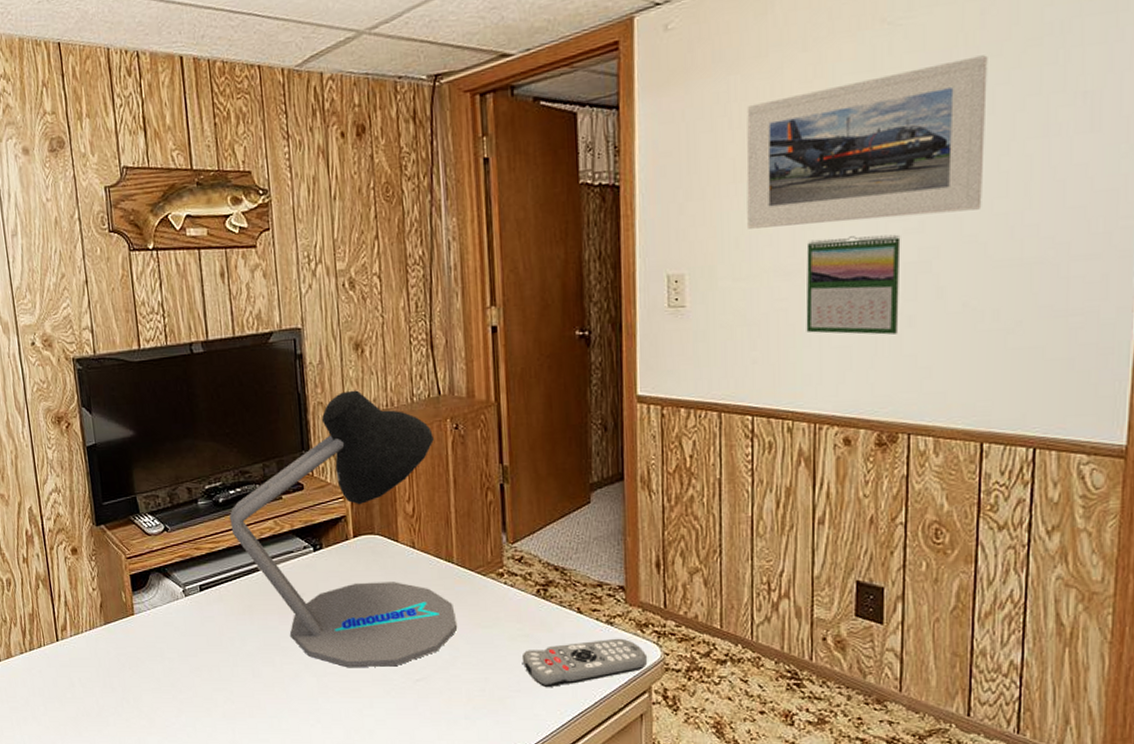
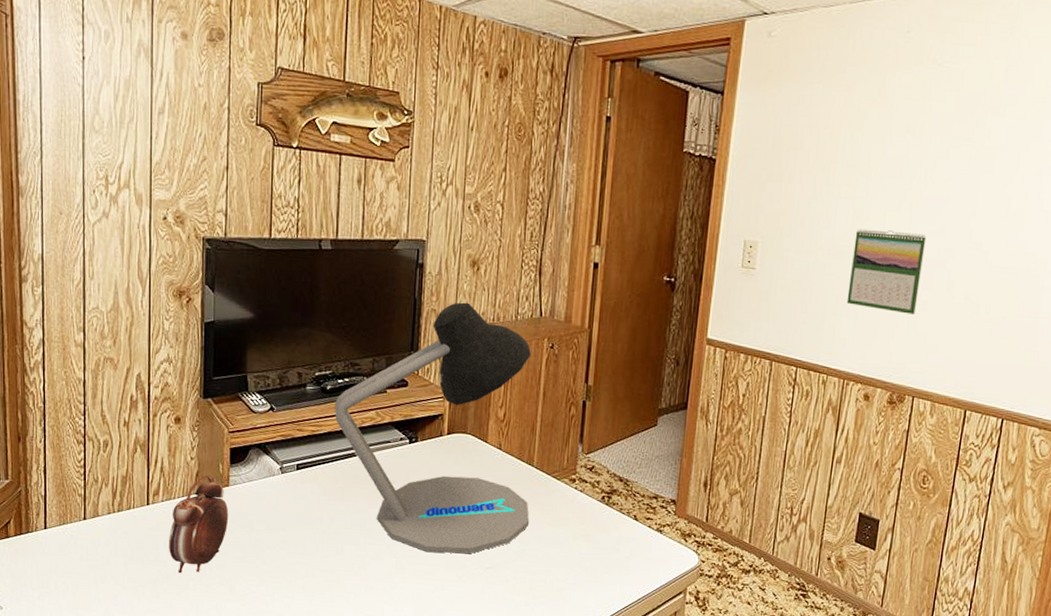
alarm clock: none [82,605,139,710] -> present [169,475,229,574]
remote control: present [521,638,648,688] -> none [581,544,687,583]
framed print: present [746,55,988,229] -> none [812,102,1006,224]

